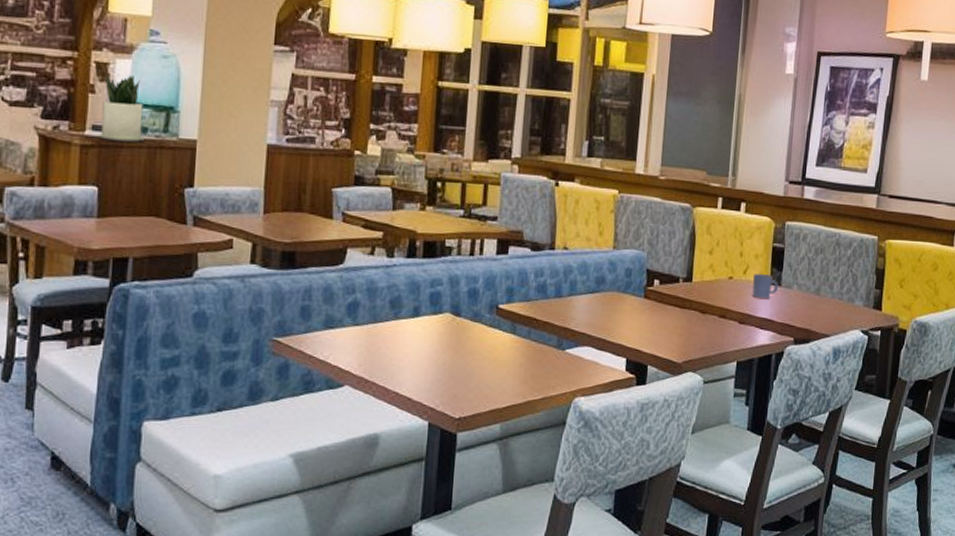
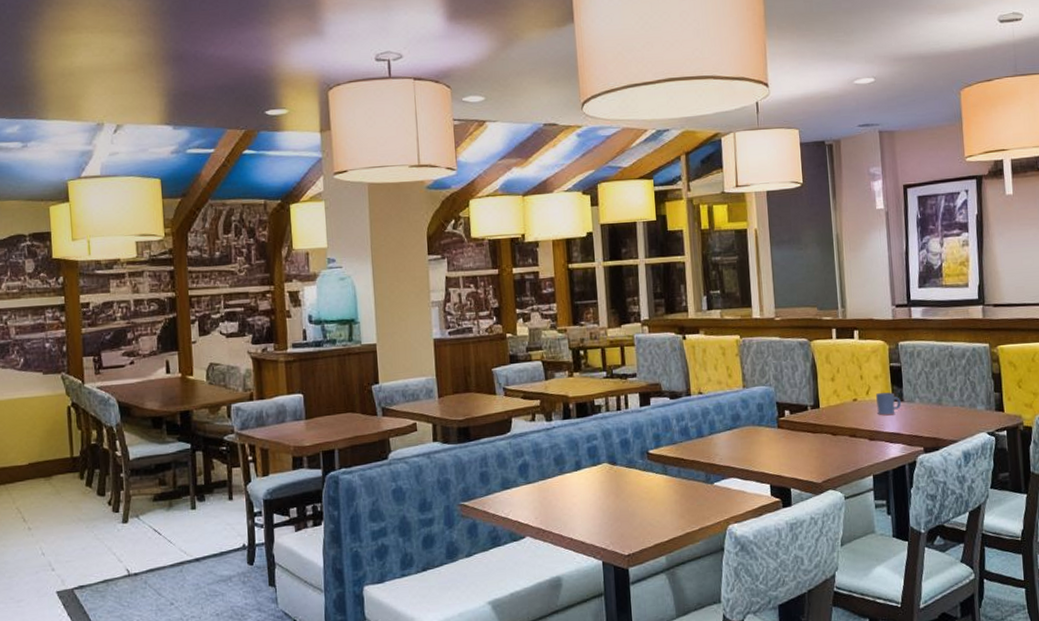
planter: present [98,74,145,143] -> none [296,298,335,355]

